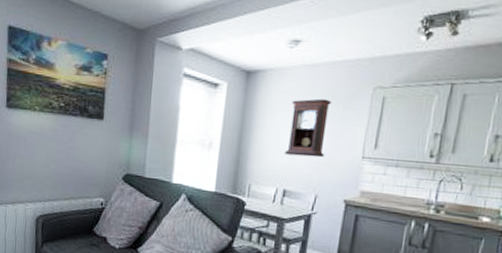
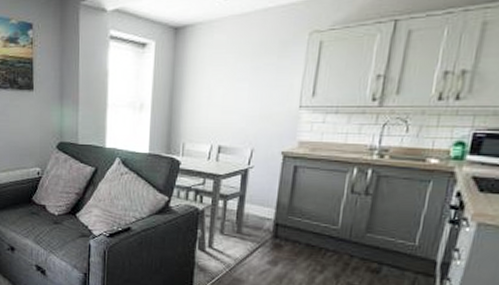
pendulum clock: present [285,98,333,158] -> none [218,49,266,111]

